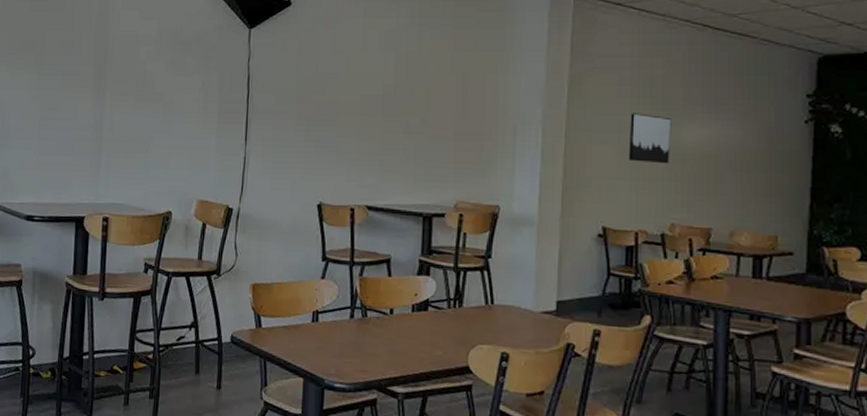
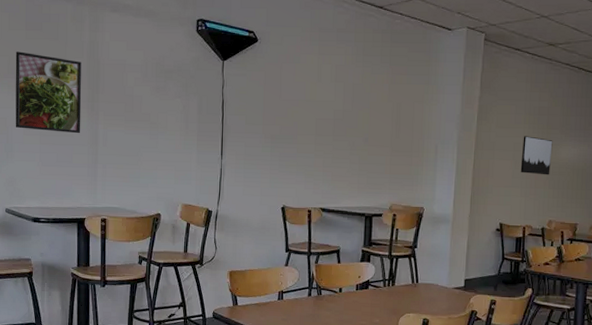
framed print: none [12,25,89,117] -> present [15,51,82,134]

